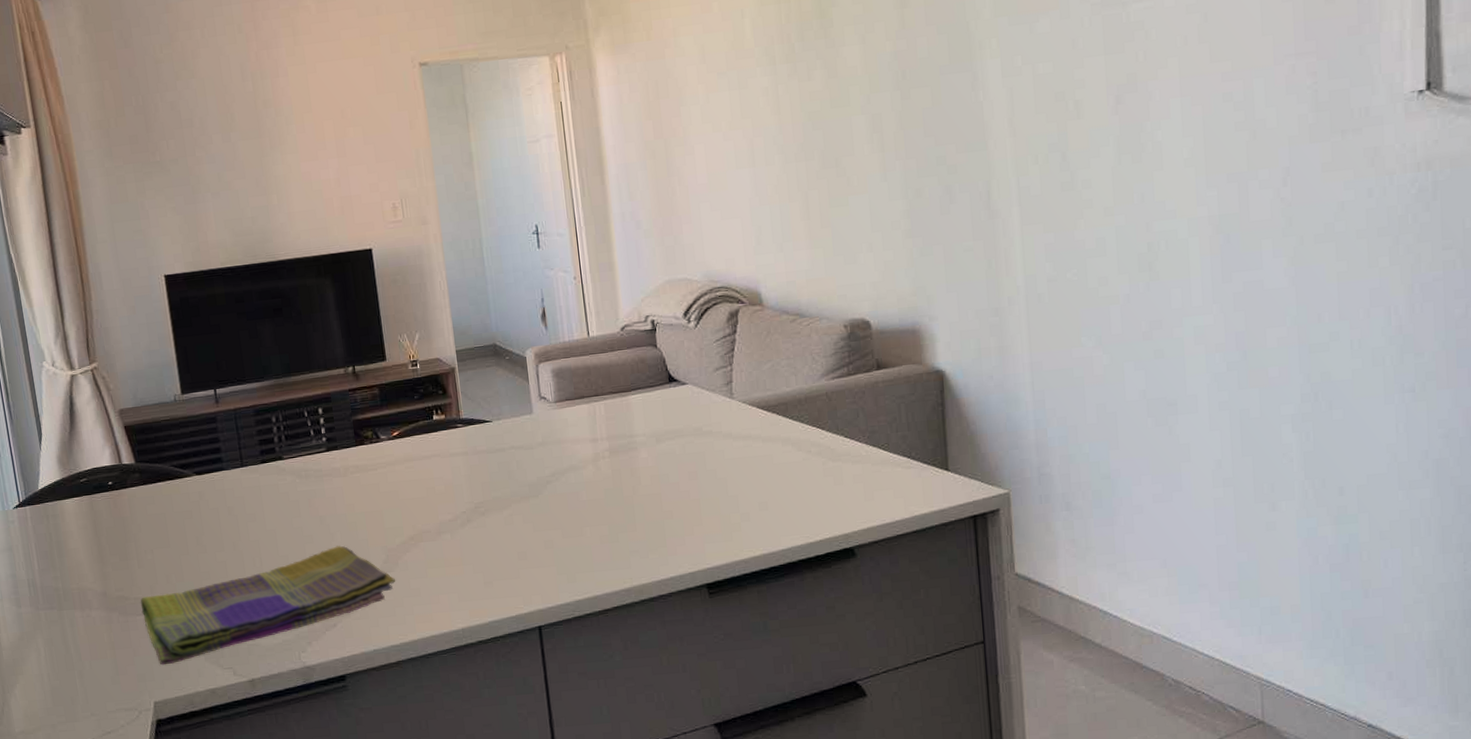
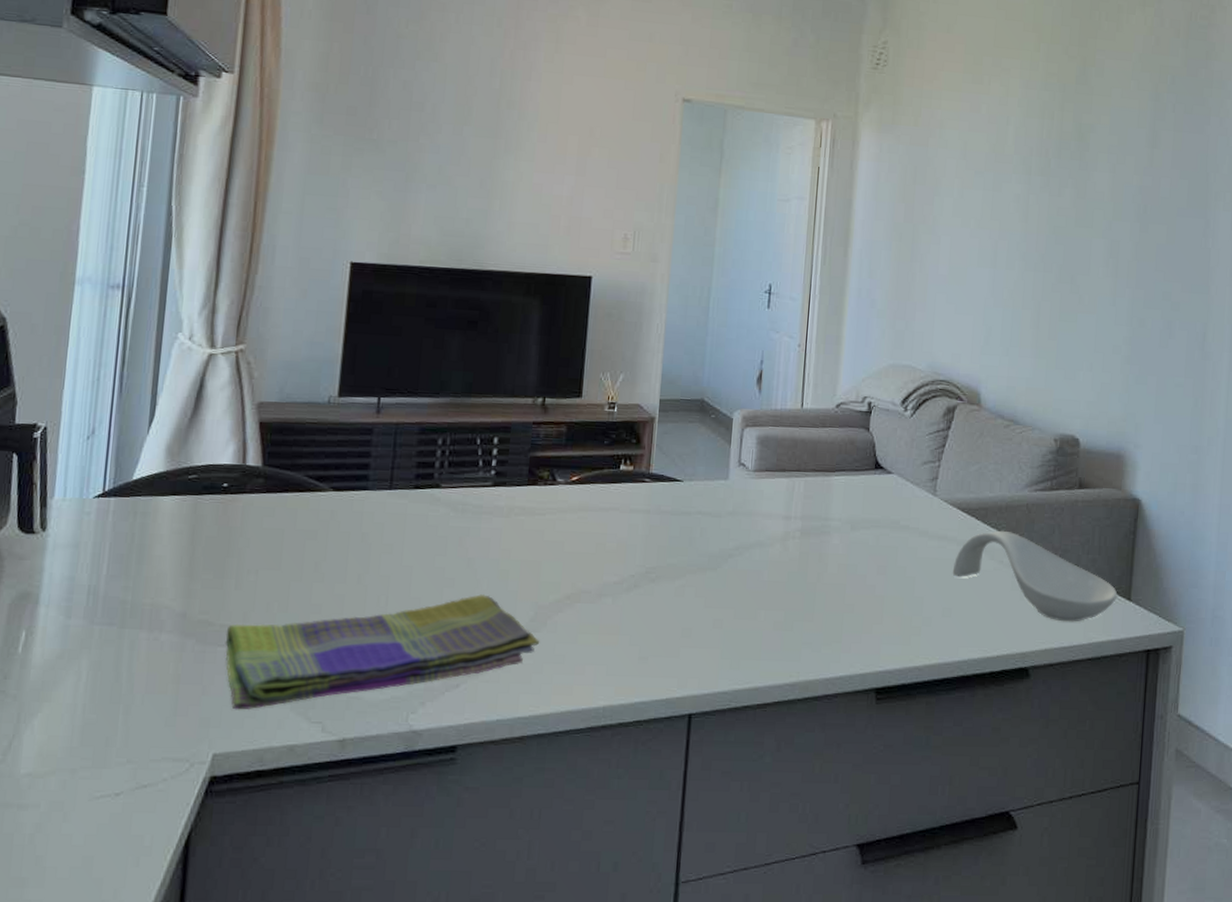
spoon rest: none [762,421,934,500] -> present [952,530,1118,622]

